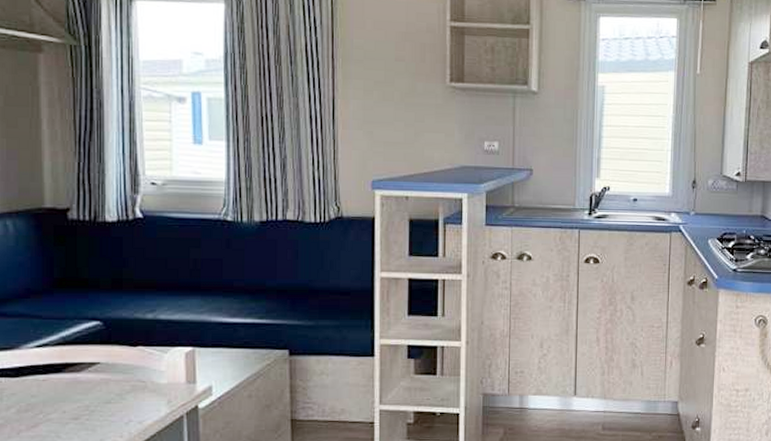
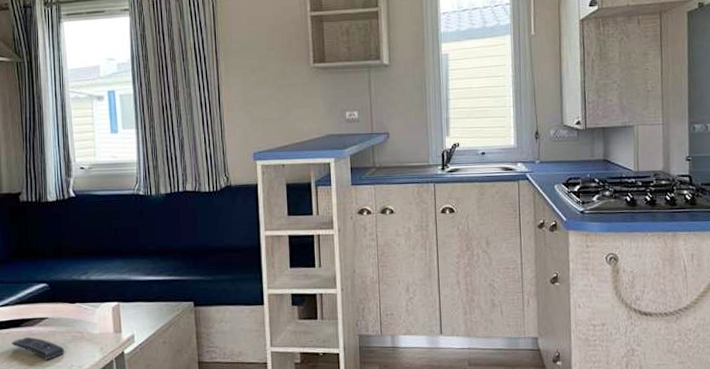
remote control: none [50,385,121,414] -> present [11,337,65,361]

